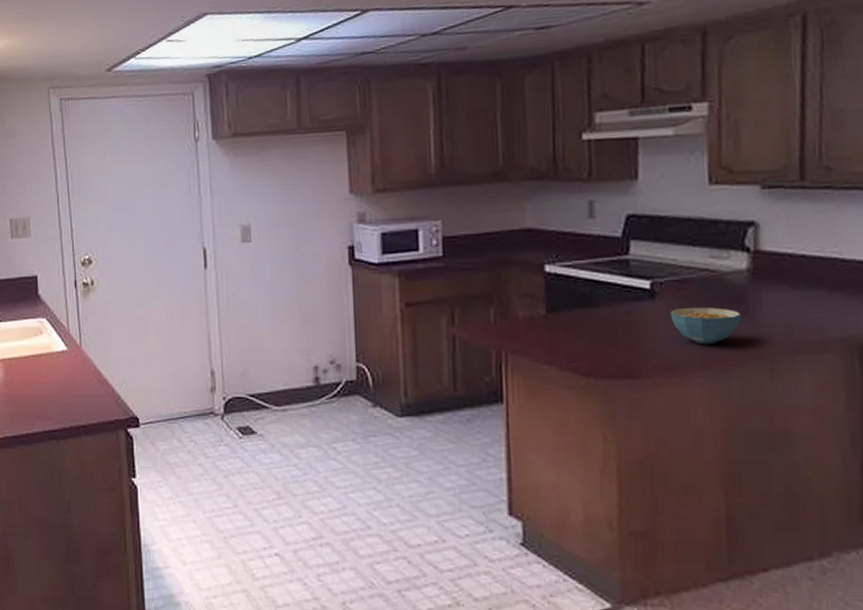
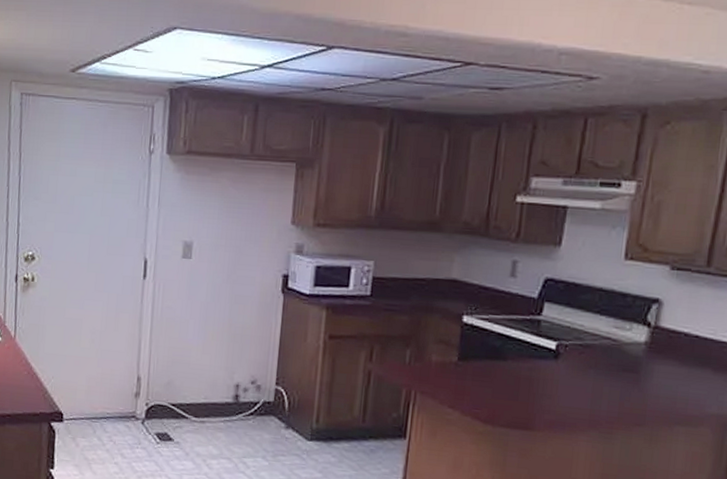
cereal bowl: present [670,307,741,345] -> none [569,371,633,408]

